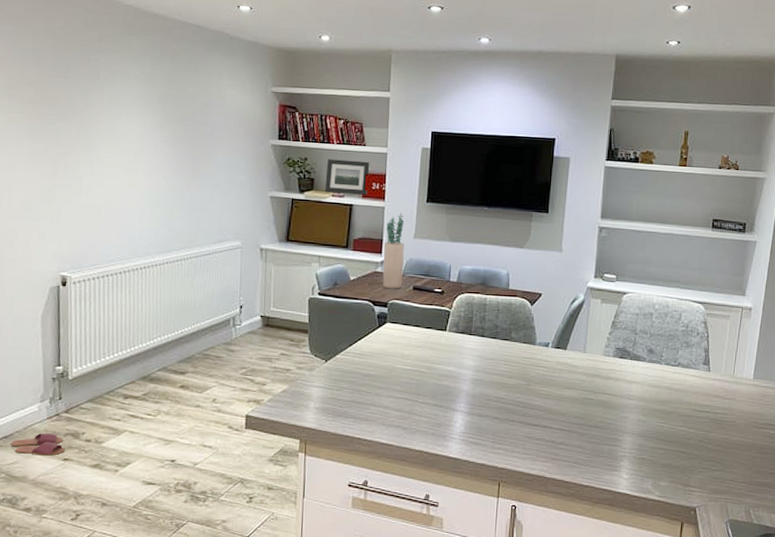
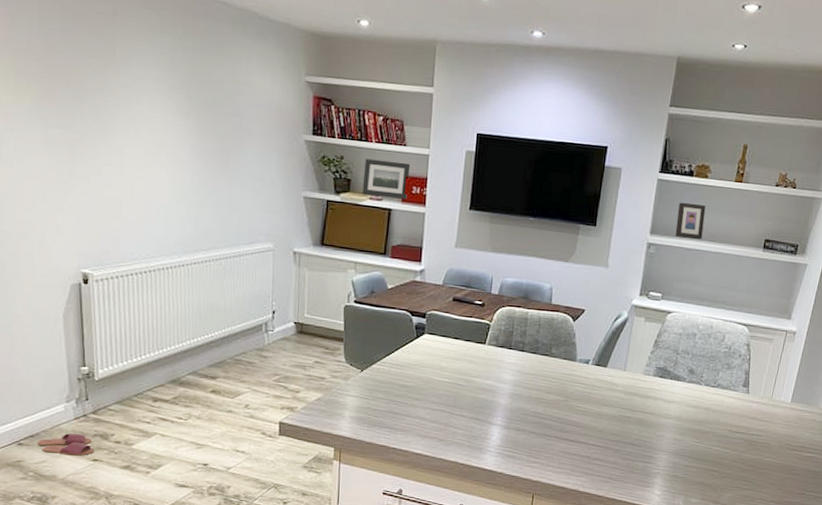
vase: present [382,212,404,289] -> none [421,219,446,300]
picture frame: none [625,187,653,222] -> present [675,202,706,240]

